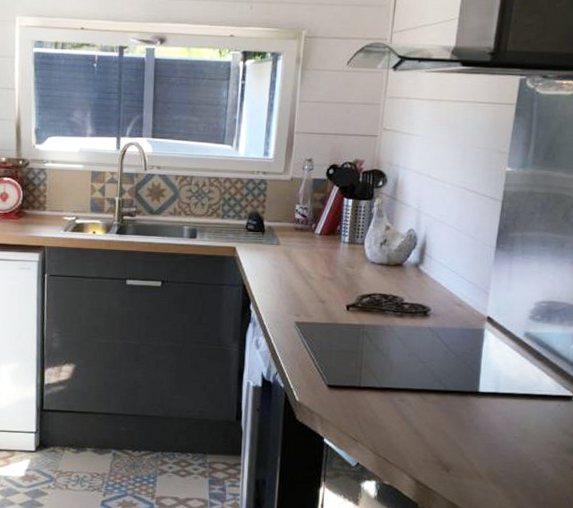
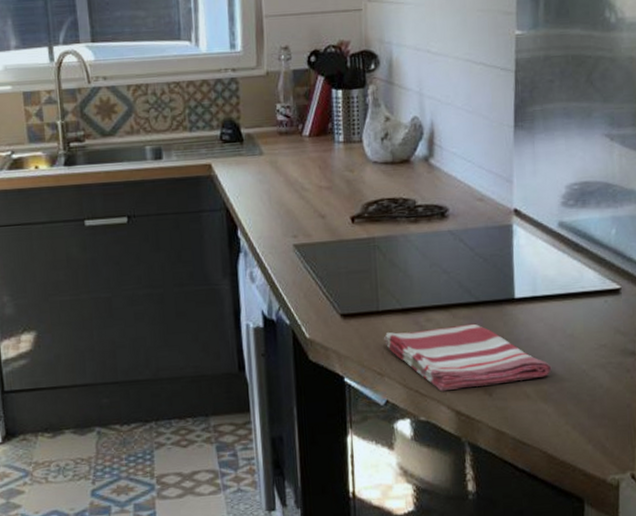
dish towel: none [362,406,504,463] -> present [384,323,552,392]

